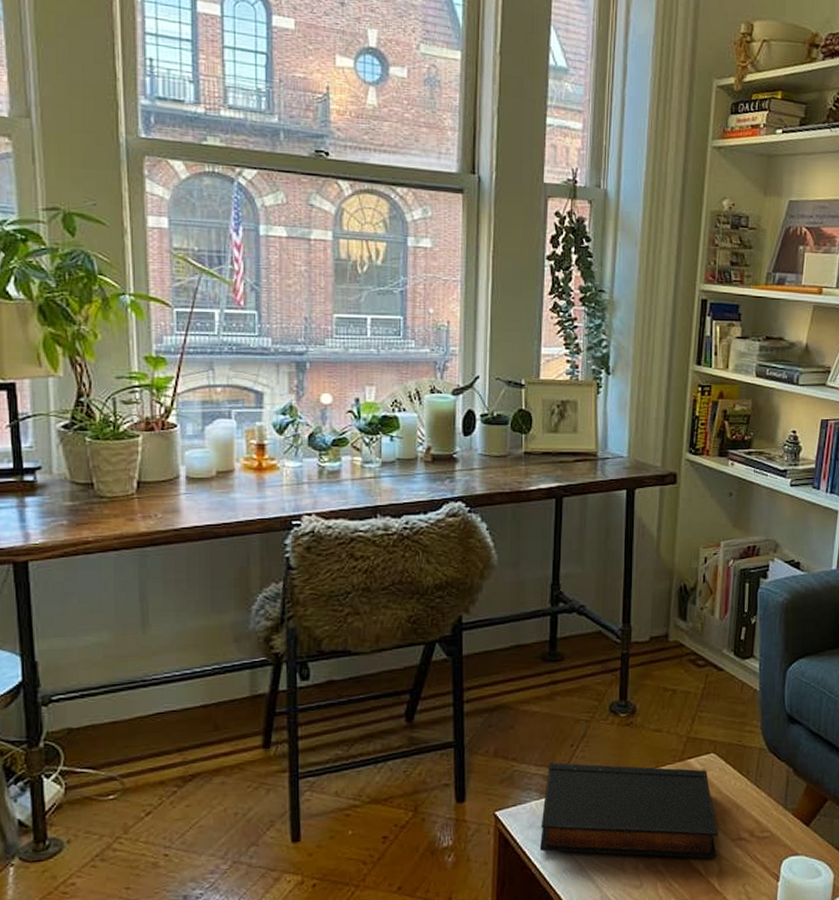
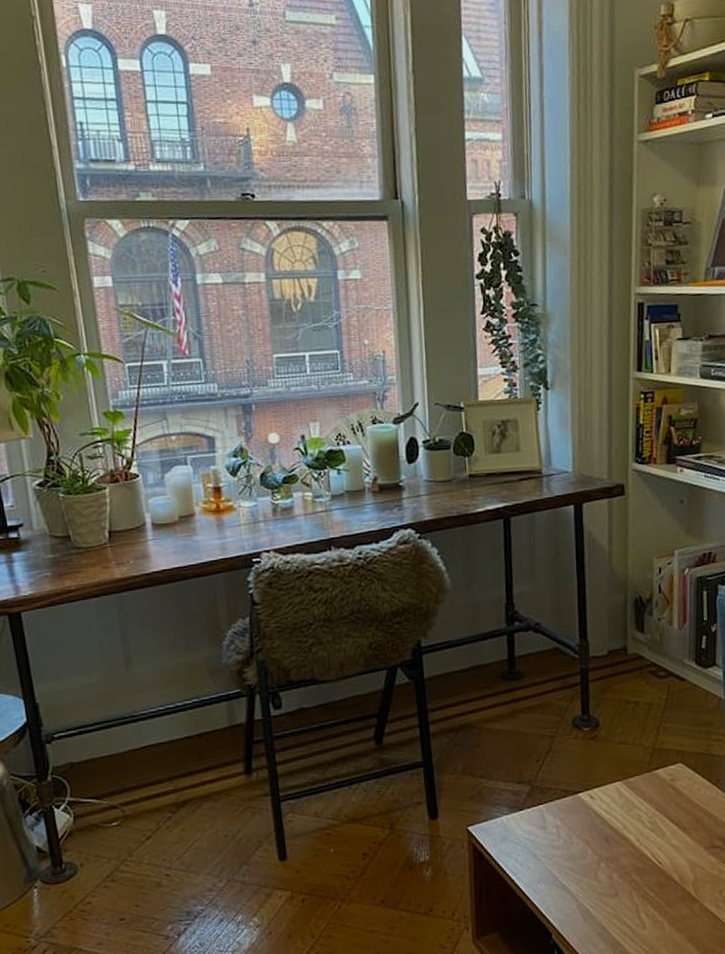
book: present [539,762,719,859] -> none [513,778,691,867]

